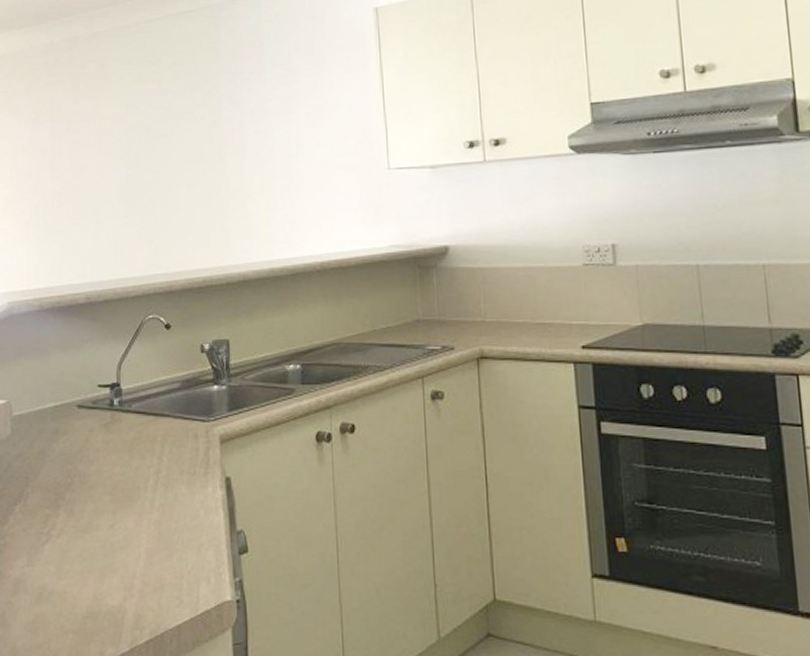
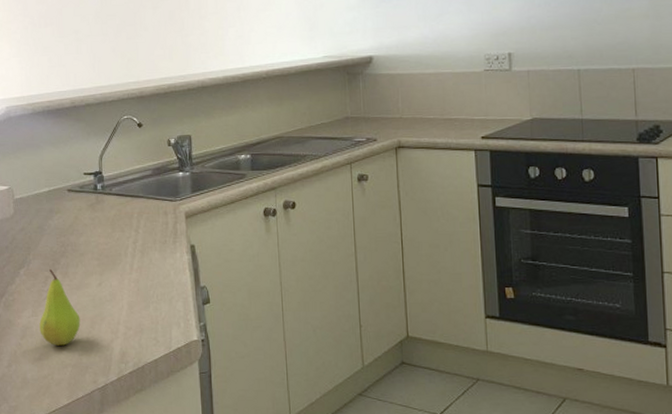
fruit: none [35,505,87,605] -> present [39,268,81,346]

